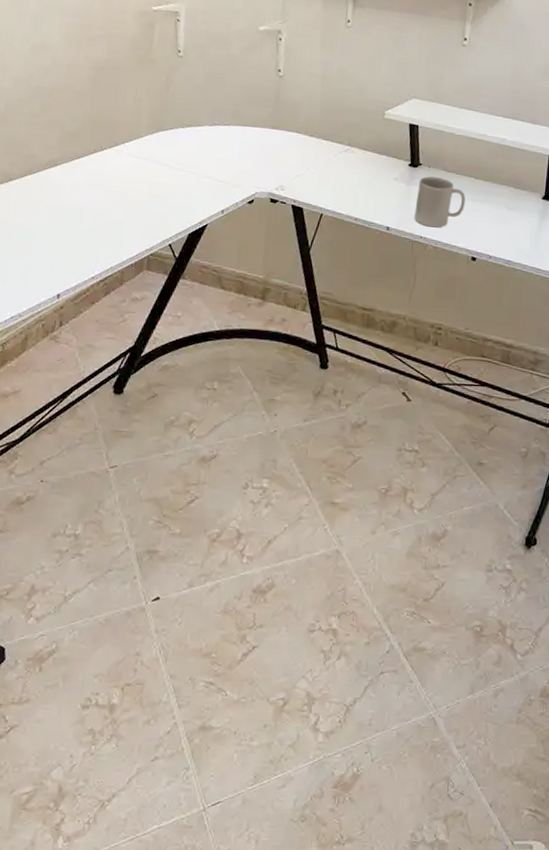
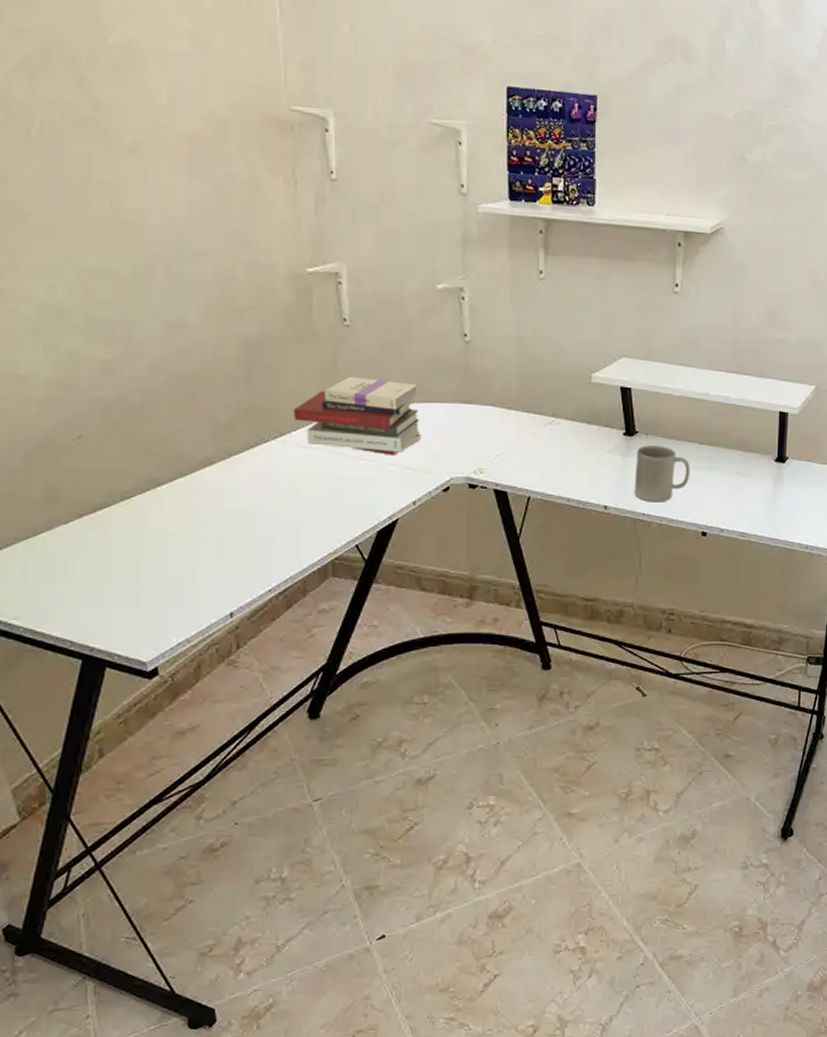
books: none [128,100,235,170] -> present [294,377,422,456]

